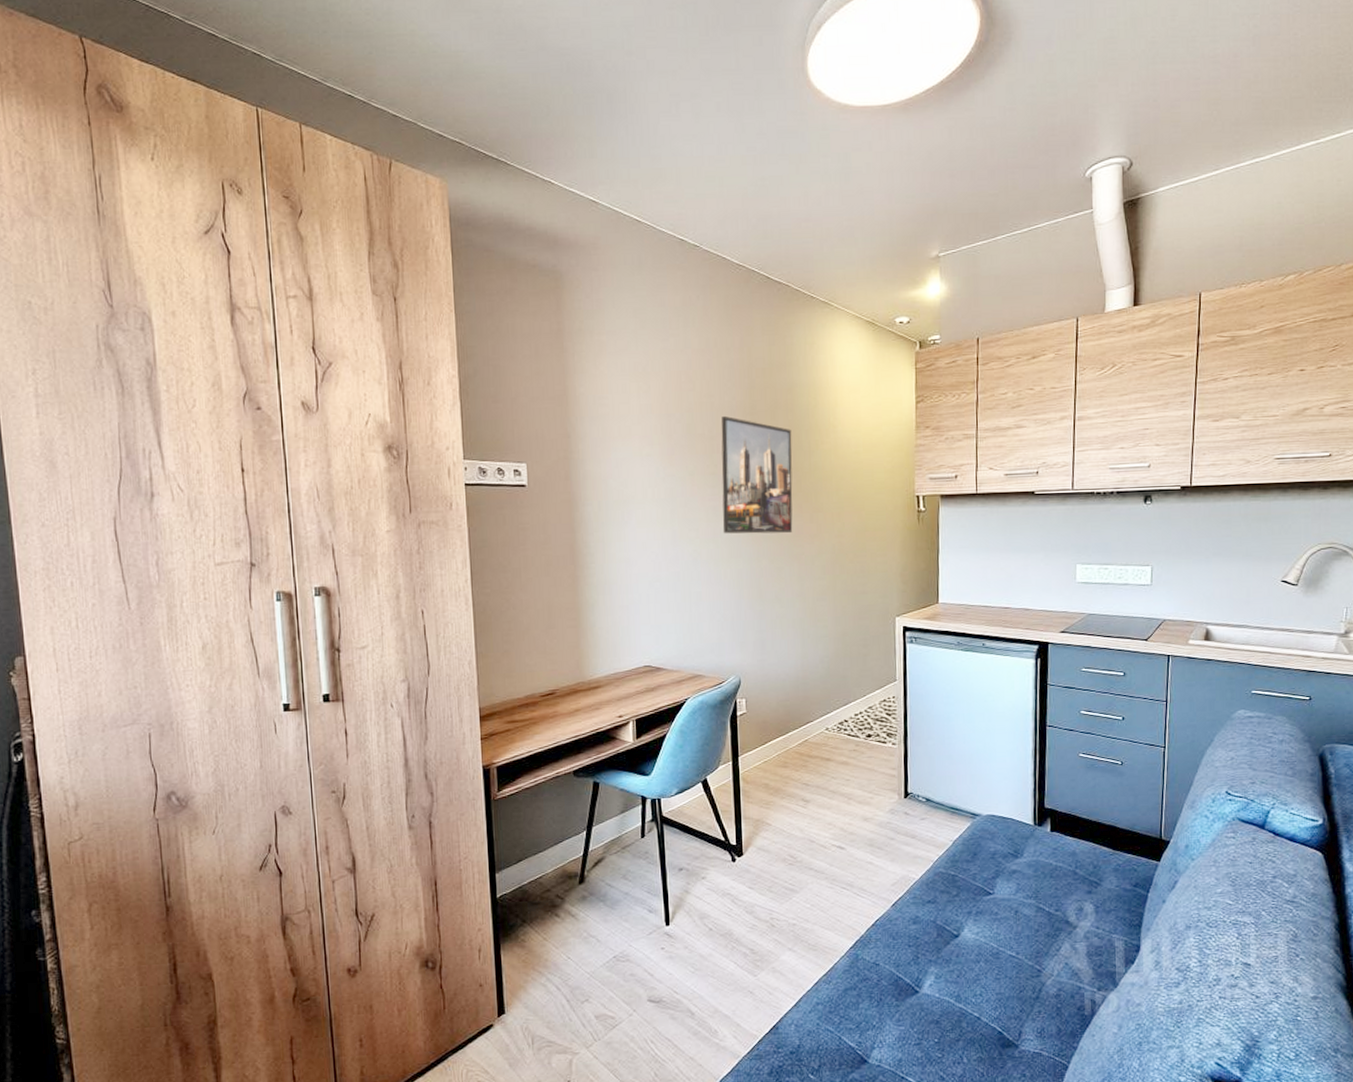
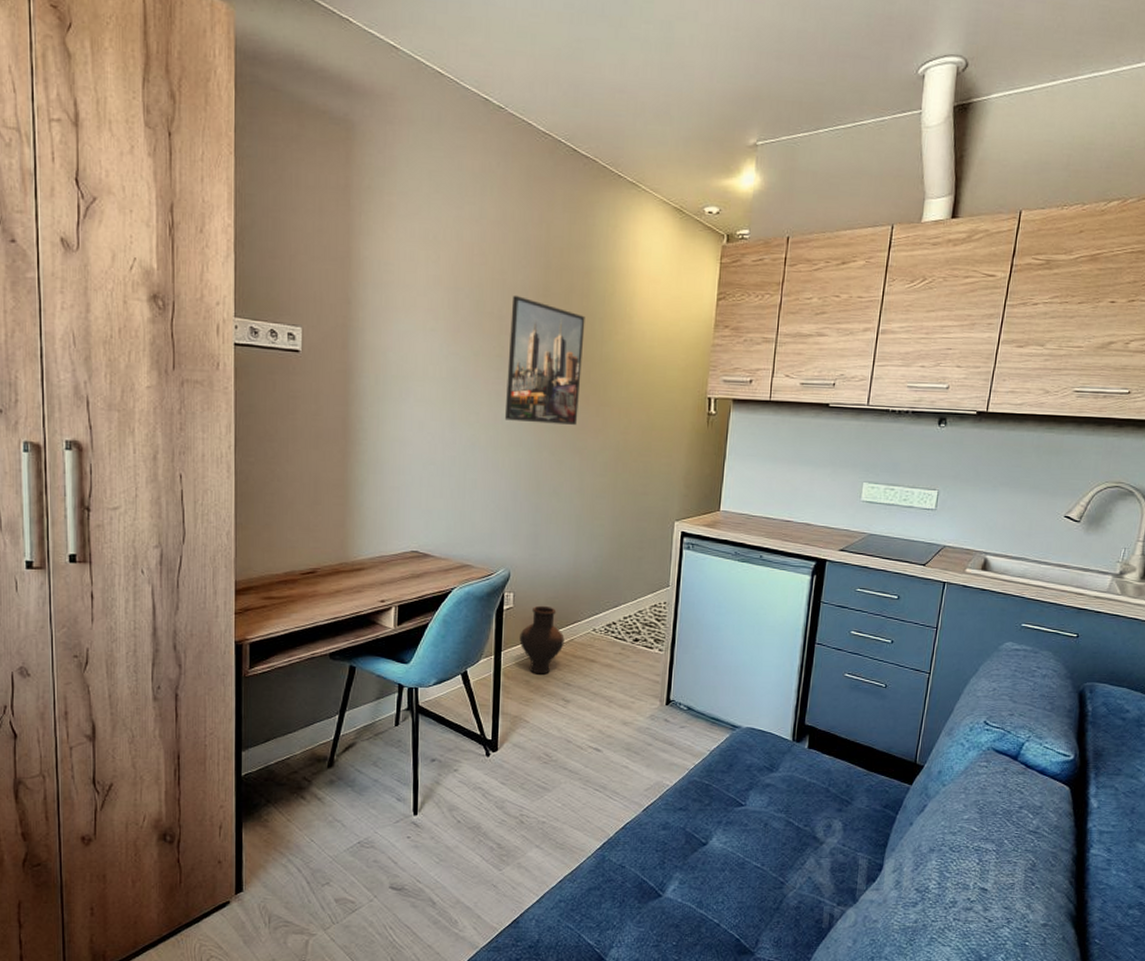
vase: none [755,708,799,777] -> present [519,605,565,675]

